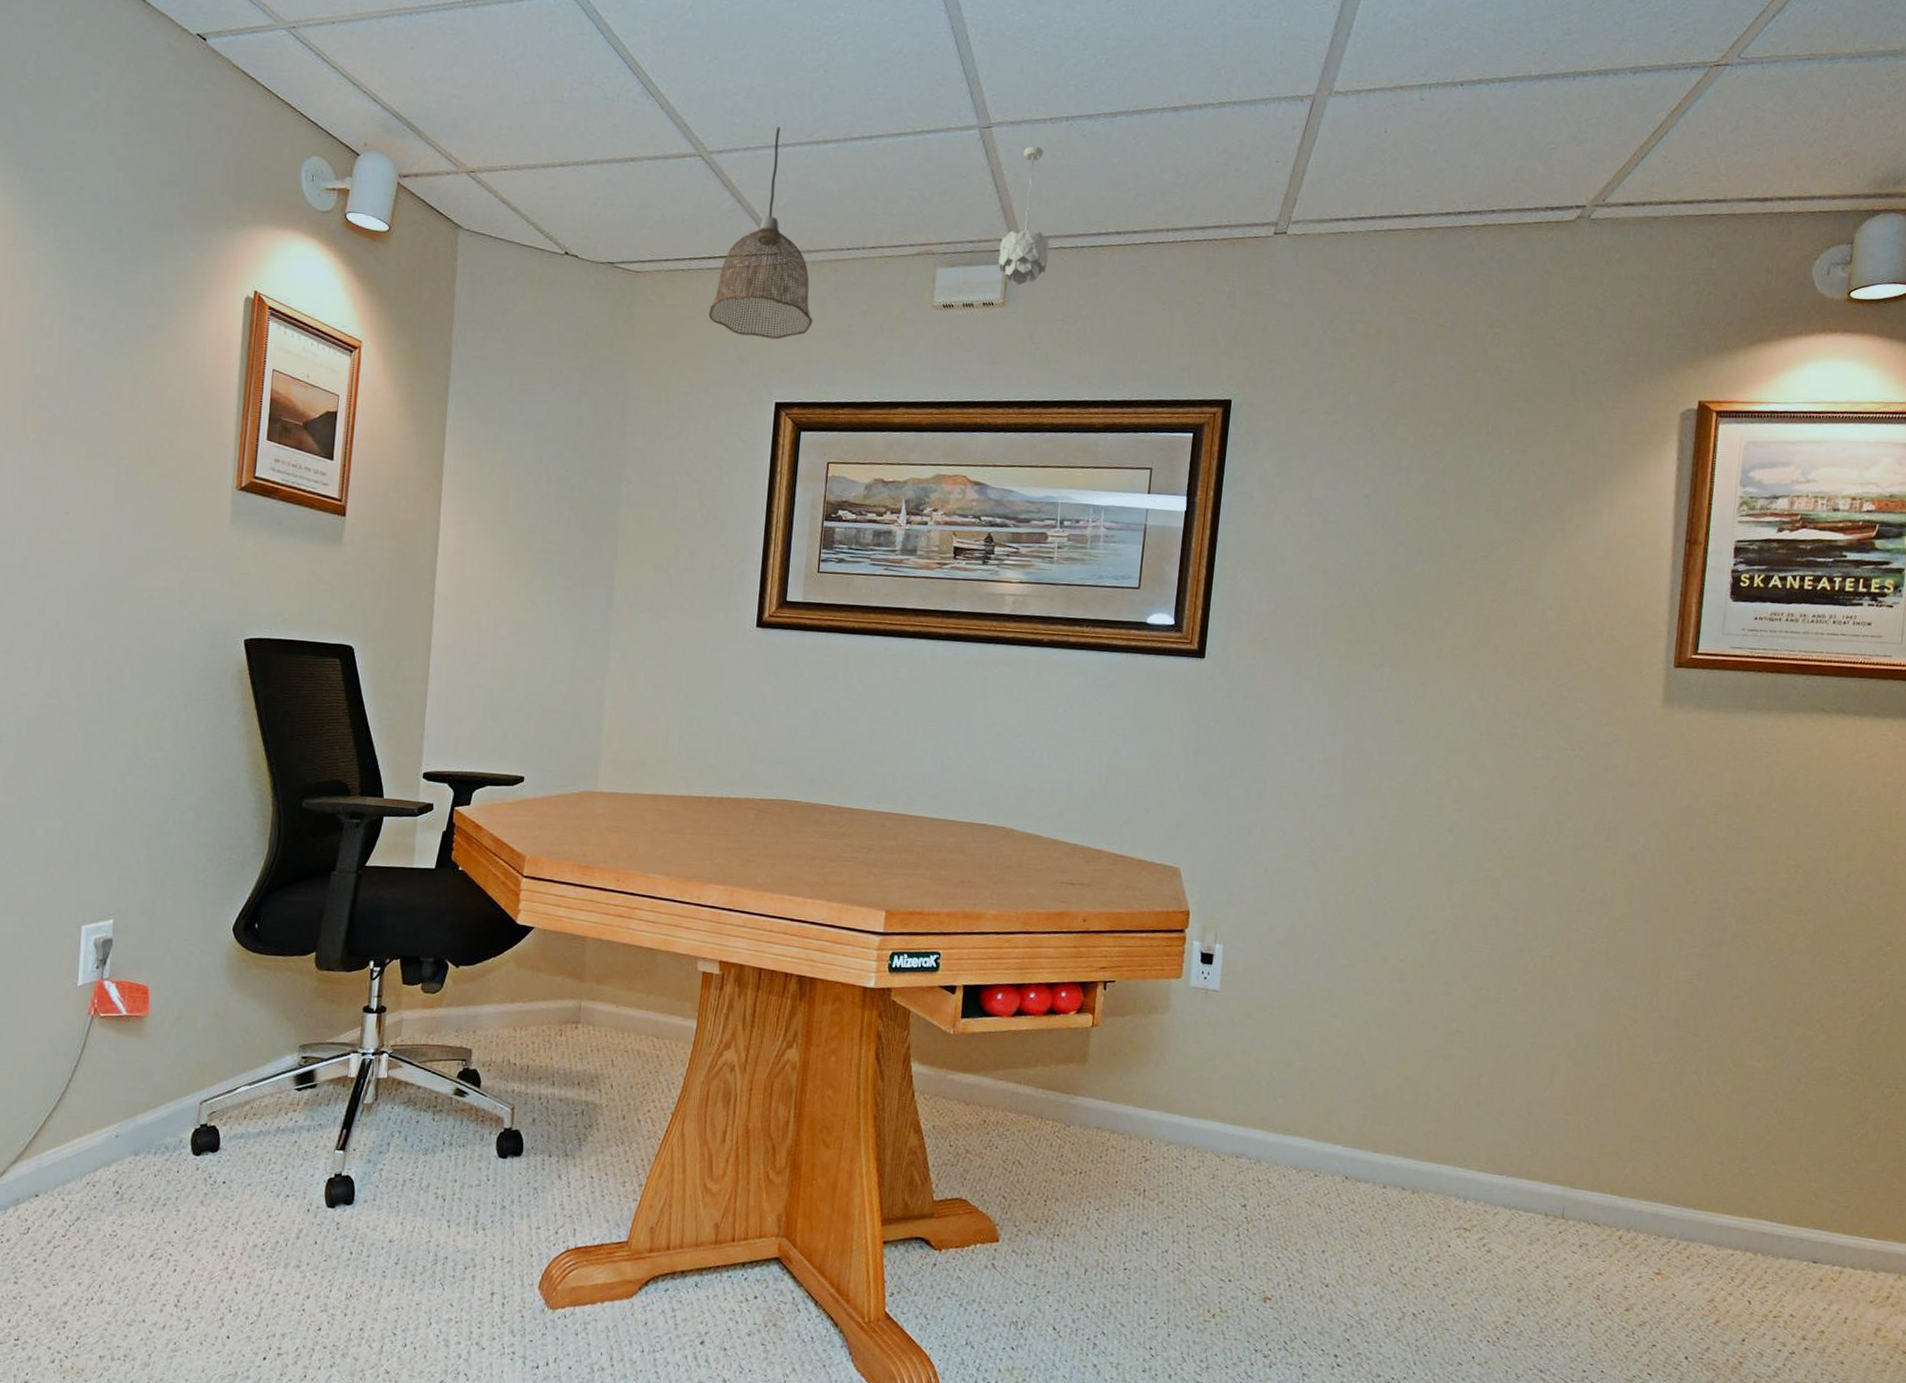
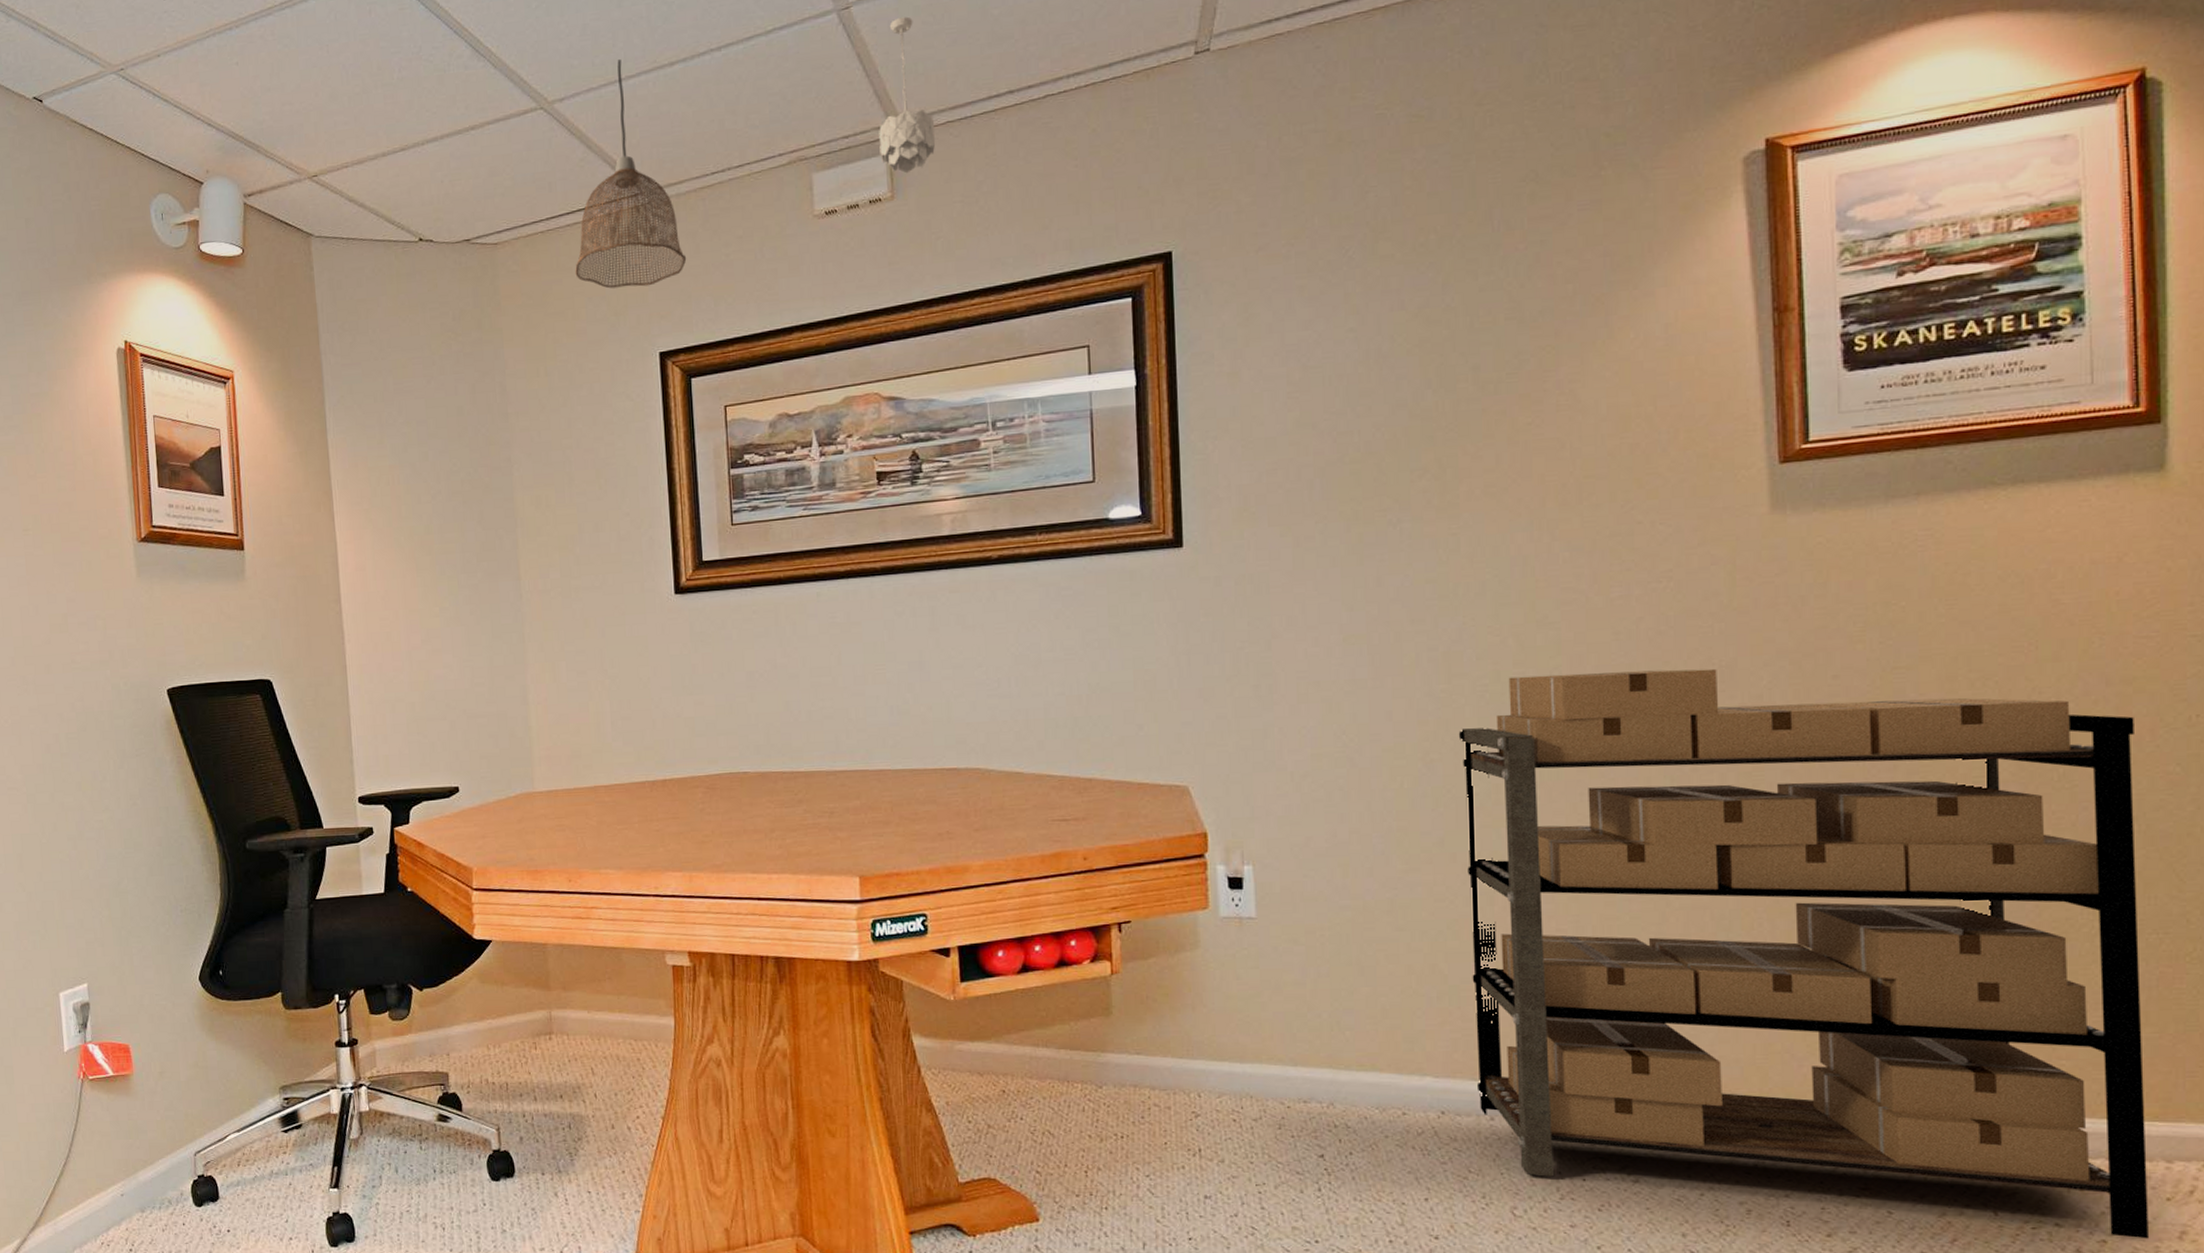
shelving unit: none [1376,812,1897,1333] -> present [1458,668,2150,1239]

